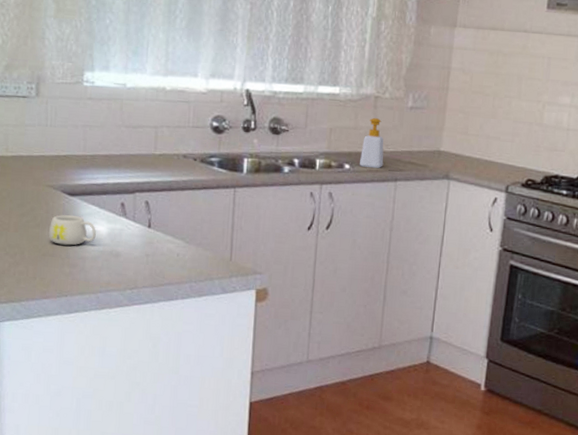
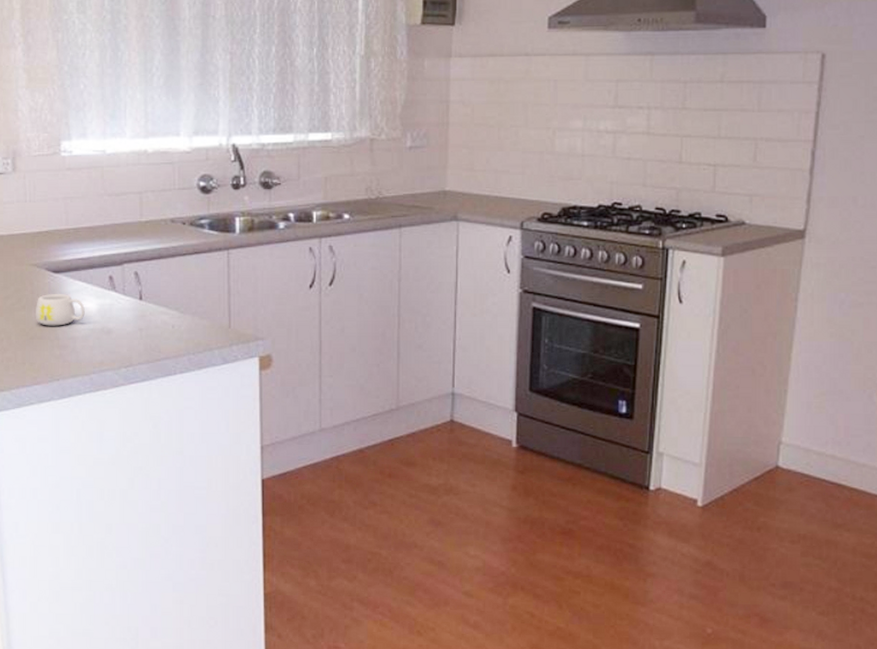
soap bottle: present [360,117,384,169] -> none [360,161,385,216]

